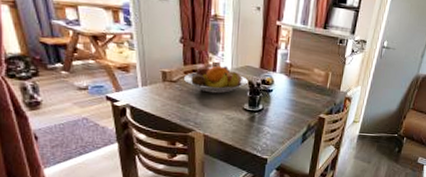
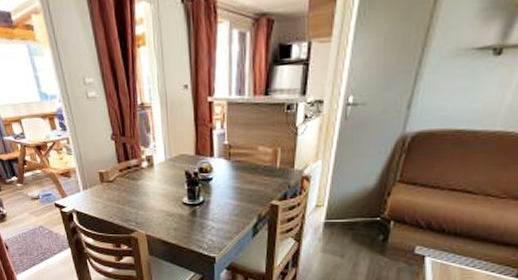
fruit bowl: present [183,64,247,94] -> none [119,158,184,190]

